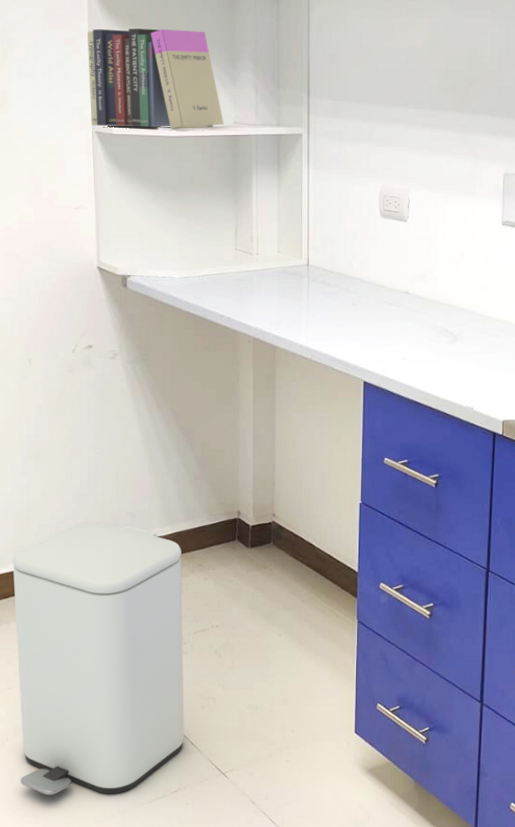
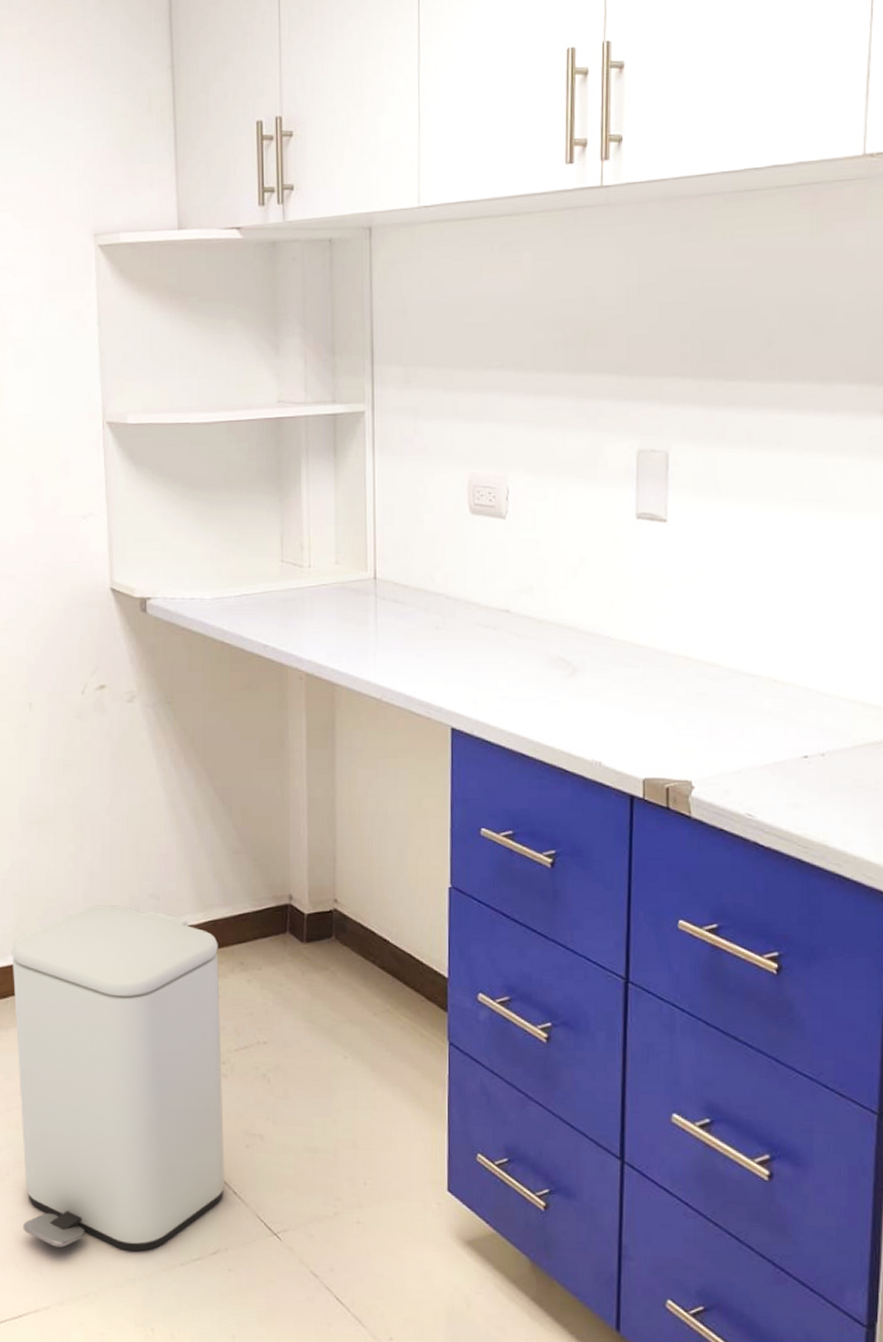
books: present [88,28,224,129] -> none [96,290,265,415]

